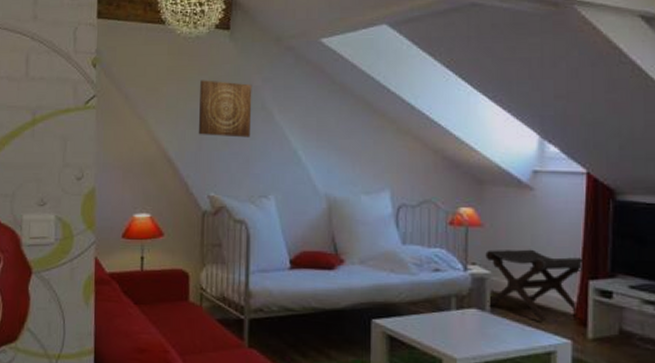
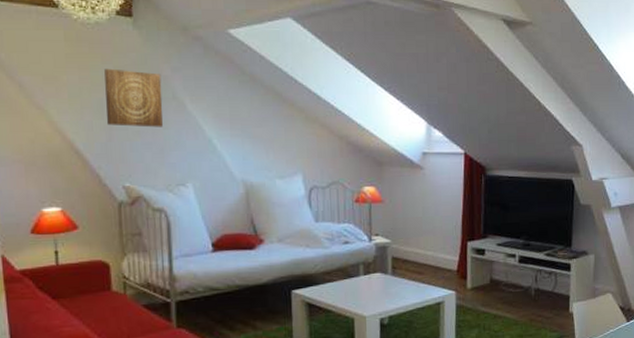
footstool: present [485,249,582,321] -> none [386,219,462,278]

